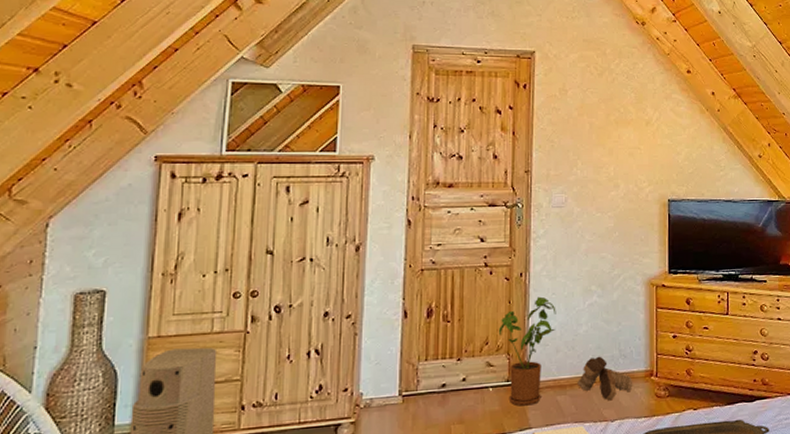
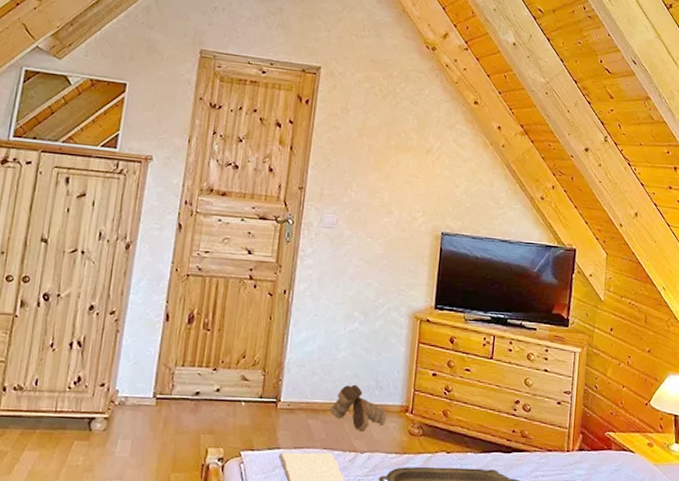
house plant: present [498,296,556,406] -> none [256,316,317,425]

